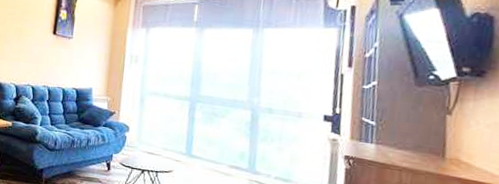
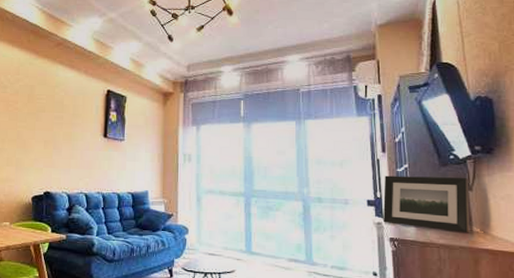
picture frame: none [340,91,448,159] -> present [383,175,470,233]

